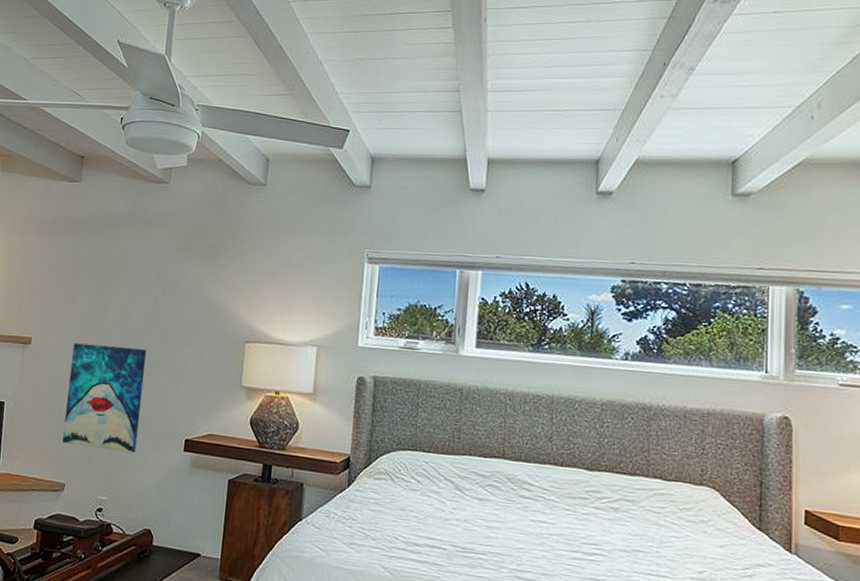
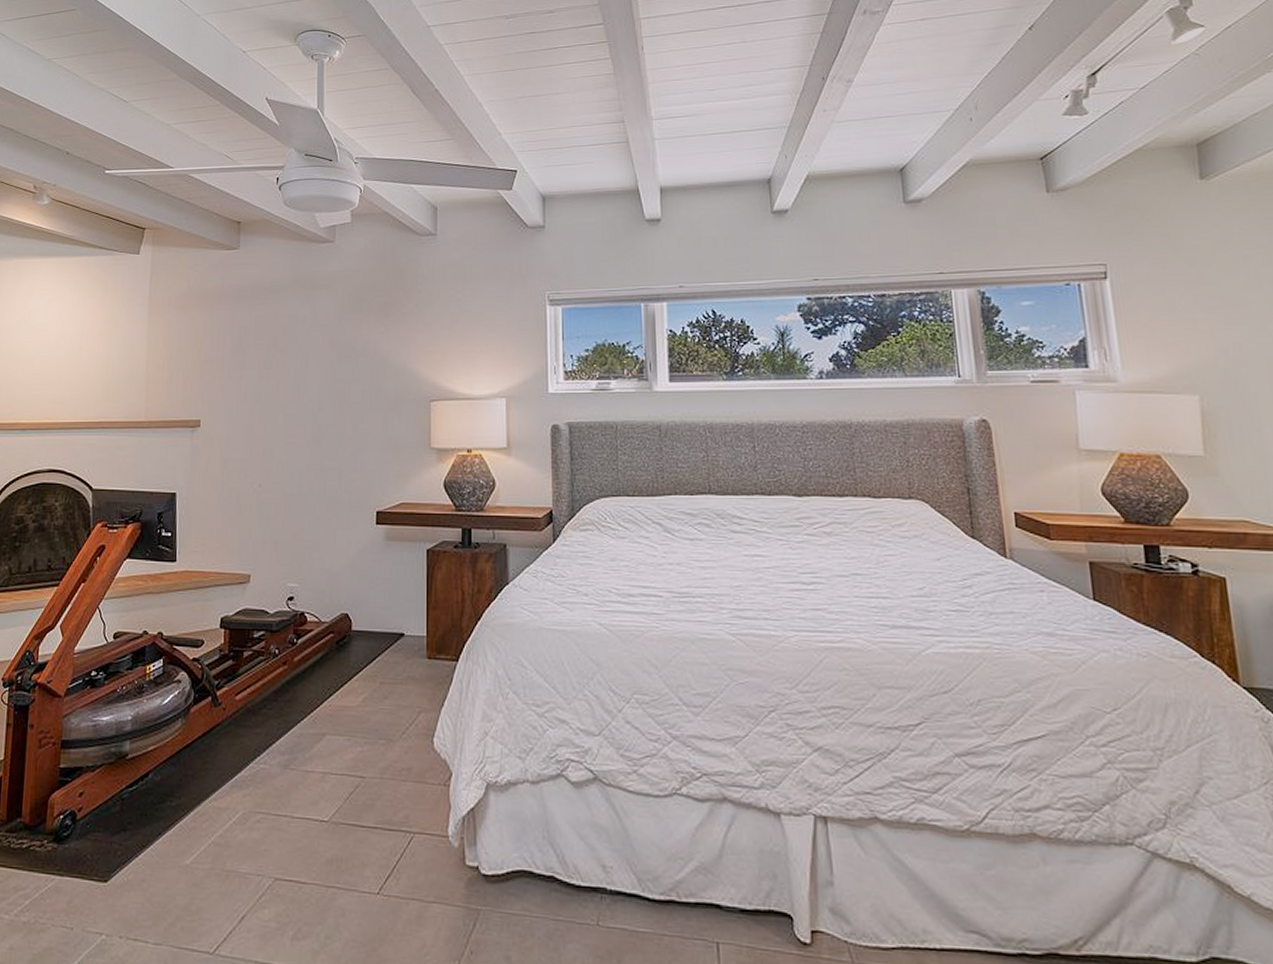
wall art: present [62,343,146,454] -> none [243,420,327,533]

